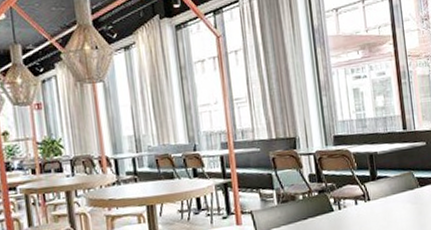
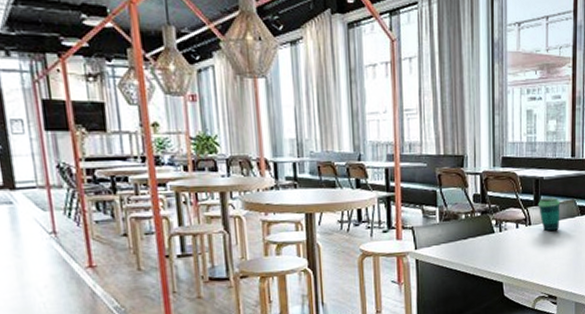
cup: none [374,171,400,206] -> present [538,197,560,231]

